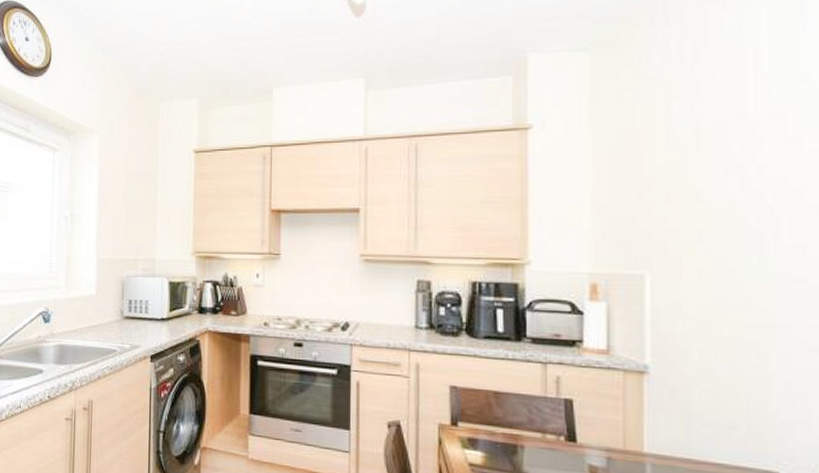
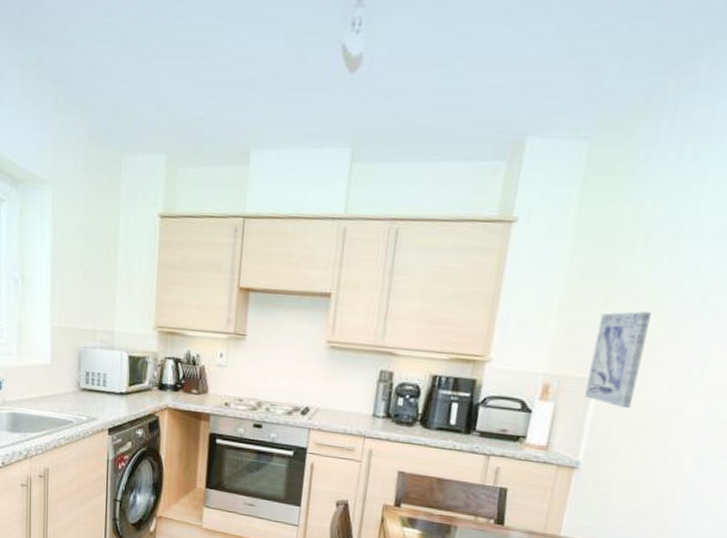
wall art: none [637,202,692,305] -> present [585,311,651,409]

